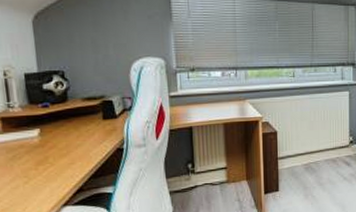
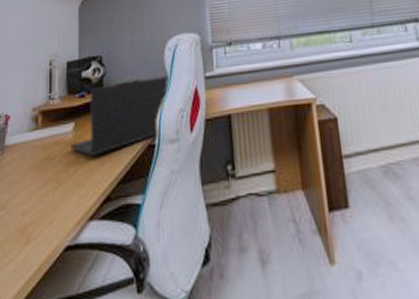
laptop: none [37,92,135,157] -> present [71,75,169,156]

